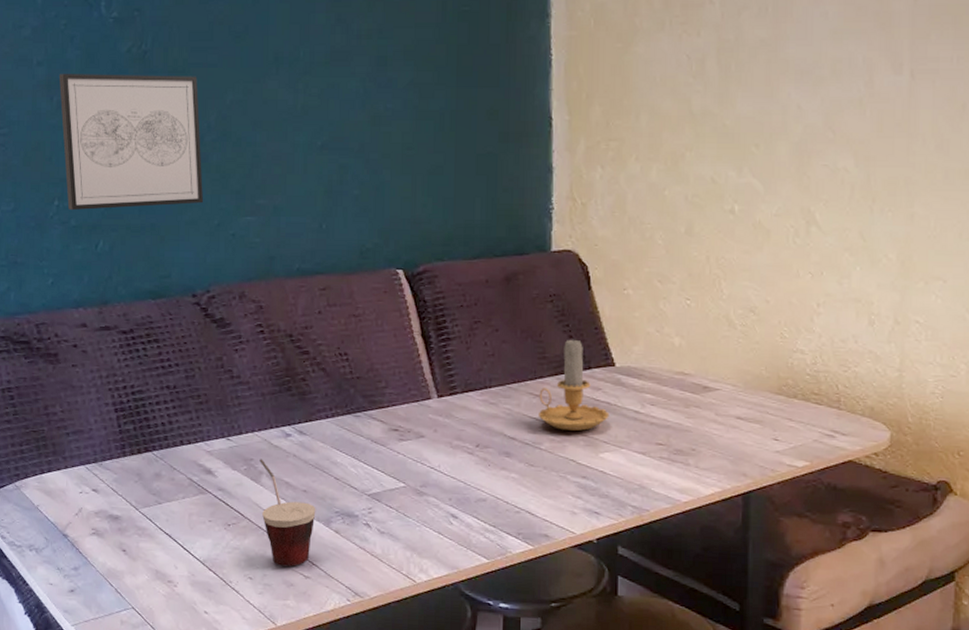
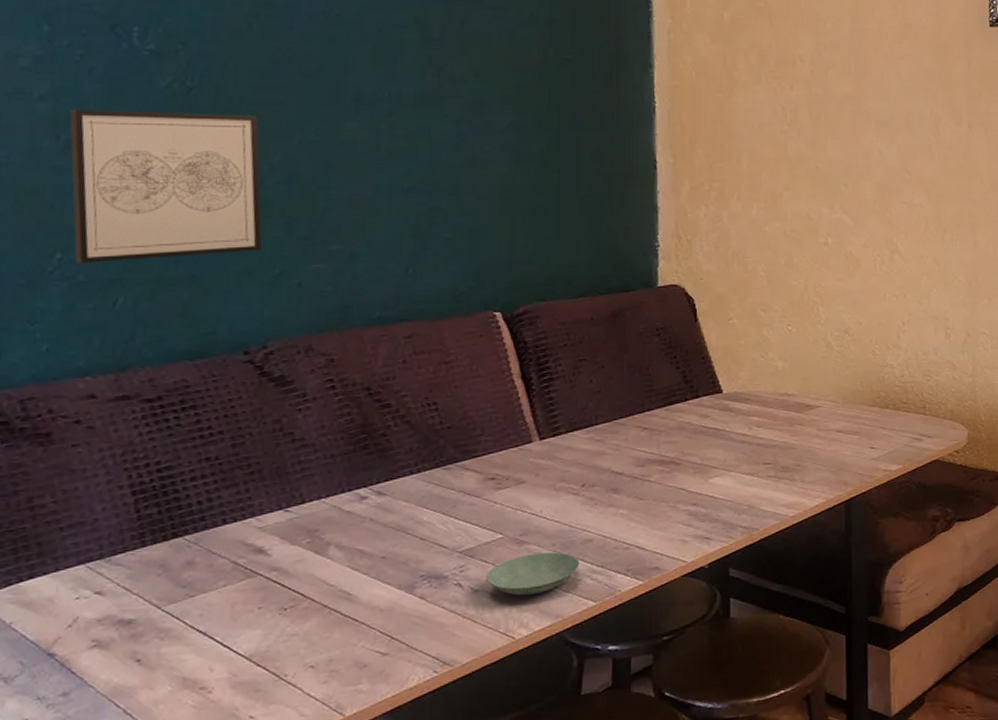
cup: present [259,459,316,567] -> none [327,528,397,647]
saucer: none [391,505,474,545] -> present [487,552,580,597]
candle: present [539,337,610,431] -> none [647,368,718,460]

